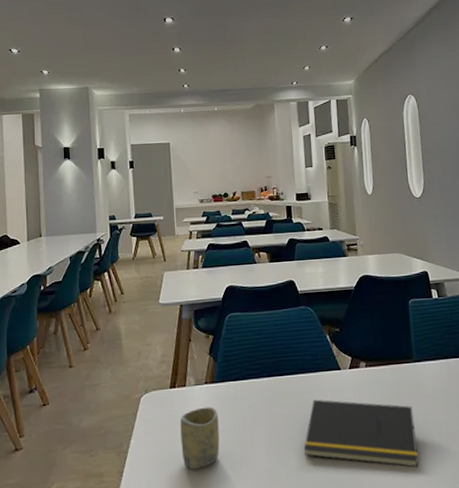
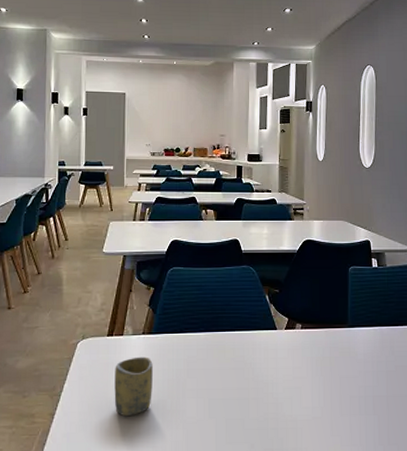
notepad: present [303,399,419,468] -> none [234,356,344,428]

